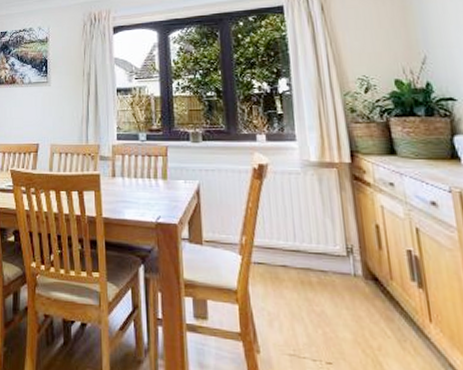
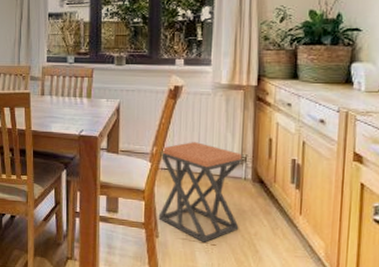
stool: none [250,230,358,360] -> present [158,142,243,243]

